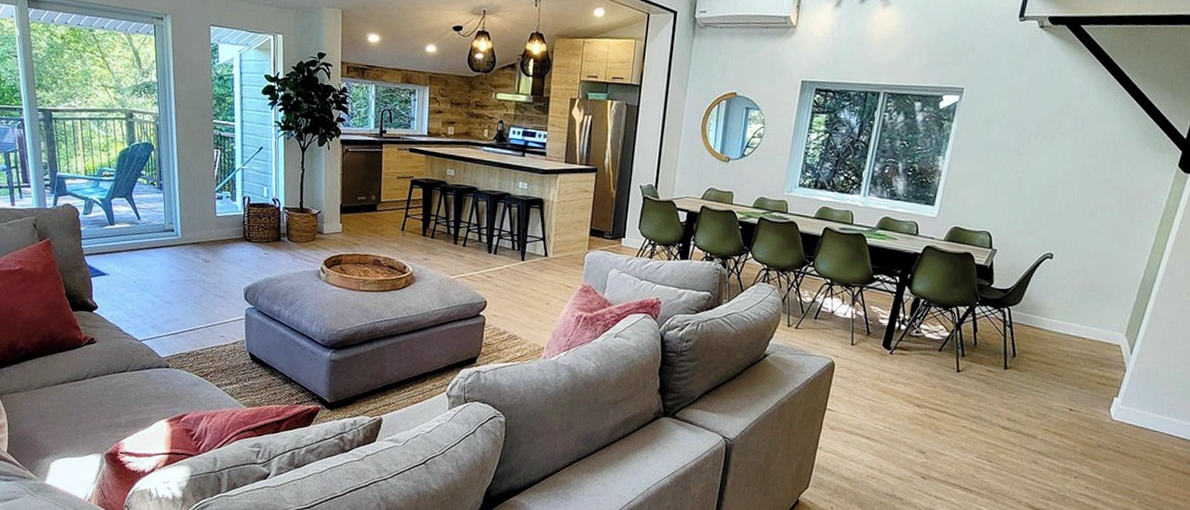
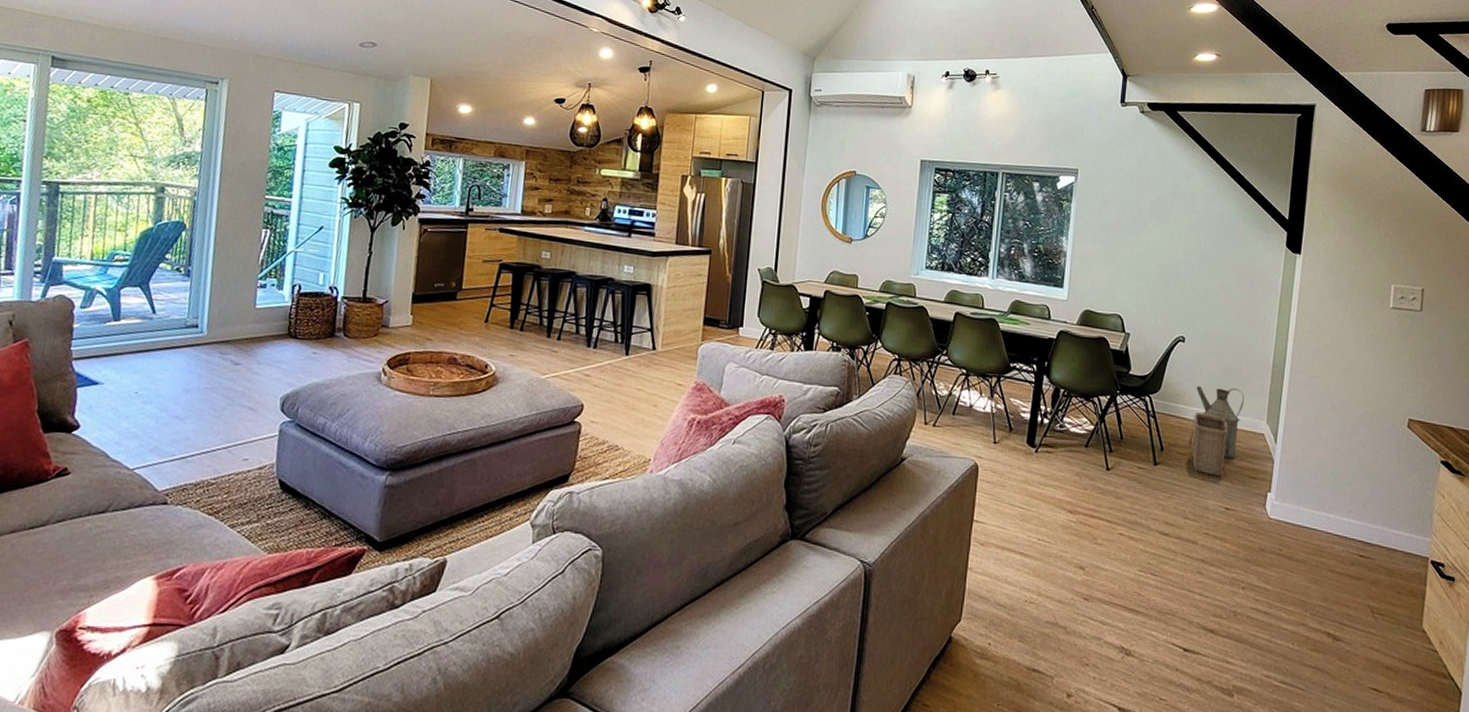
basket: none [1042,324,1085,381] -> present [1189,413,1230,476]
watering can: none [1057,300,1107,366] -> present [1196,386,1245,458]

